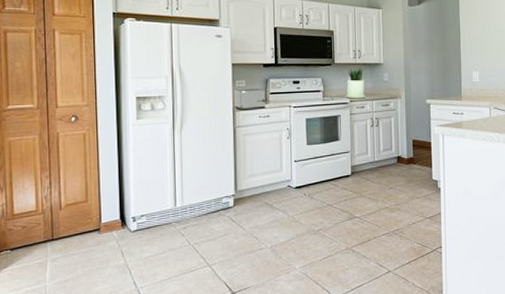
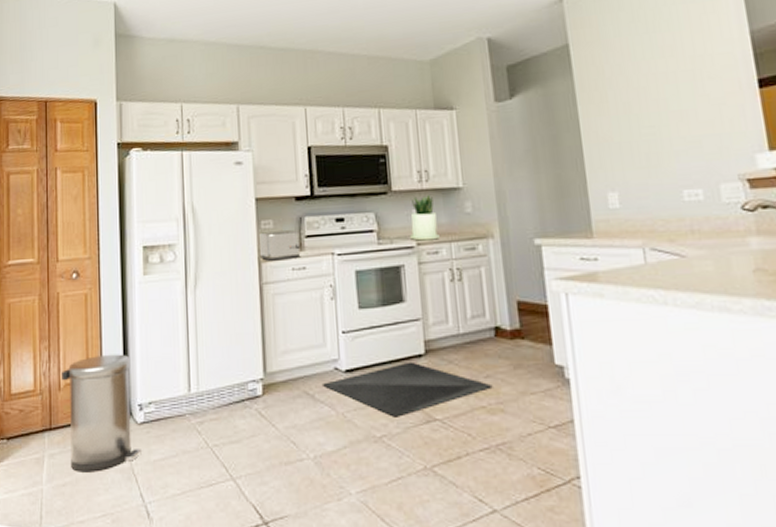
pedal bin: none [62,180,135,271] -> present [62,354,142,472]
door mat: none [278,180,394,217] -> present [321,361,493,417]

